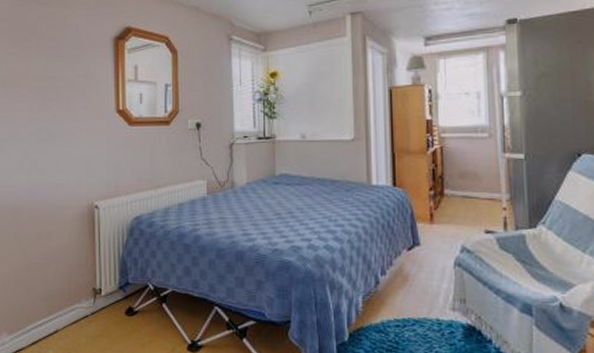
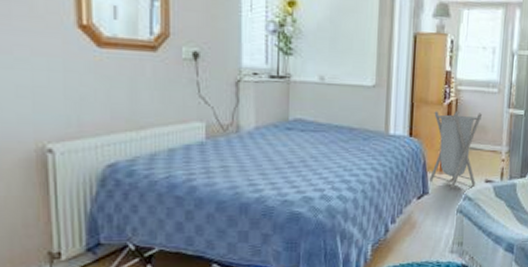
laundry hamper: none [417,158,473,239] -> present [428,110,483,188]

